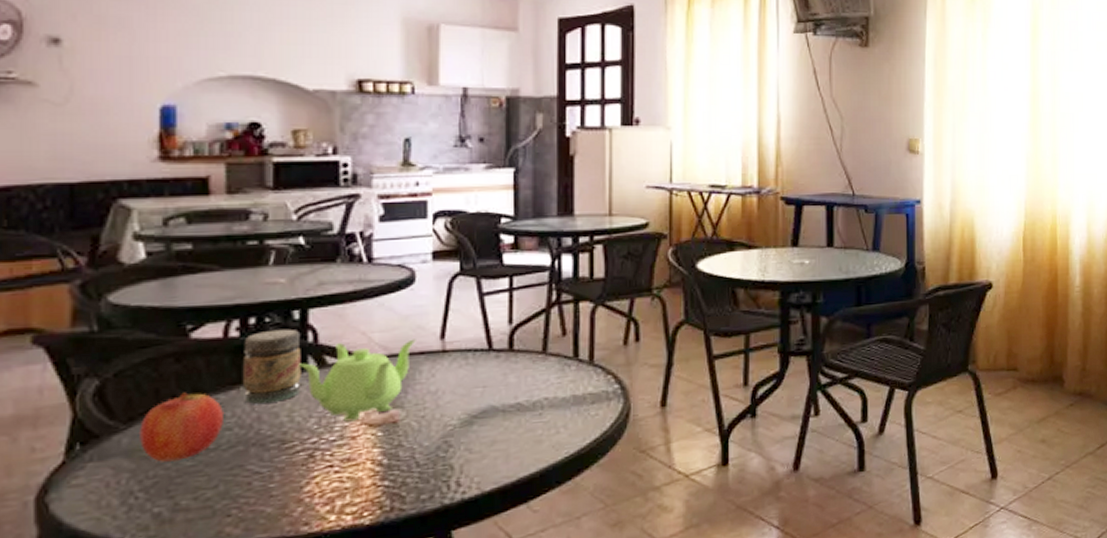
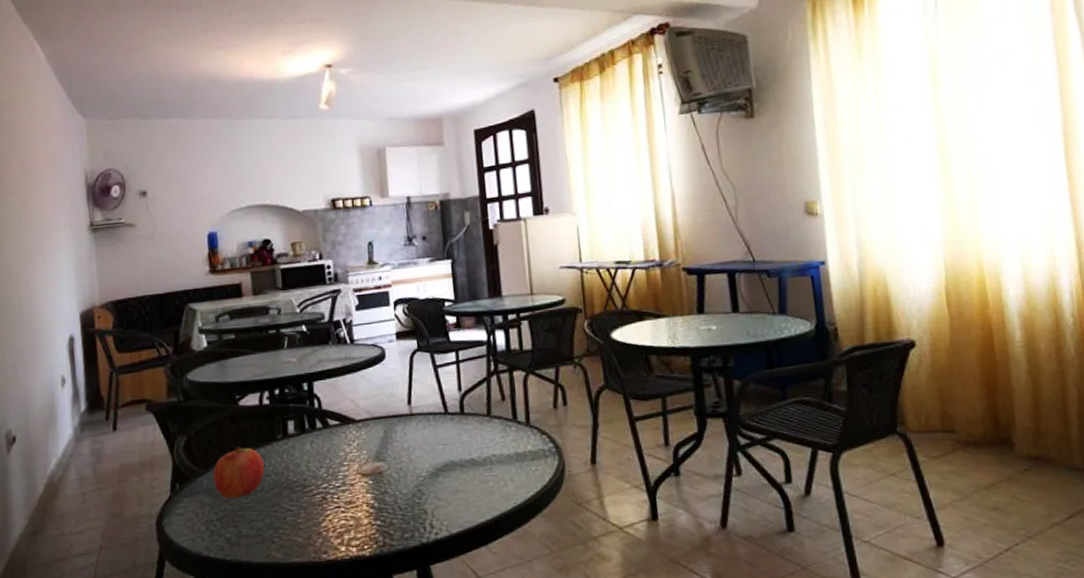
jar: present [242,328,301,404] -> none [272,397,313,456]
teapot: present [299,339,416,422] -> none [310,404,390,472]

